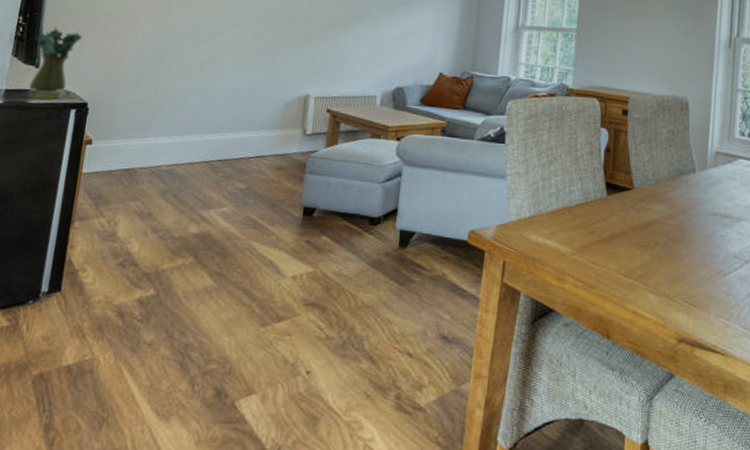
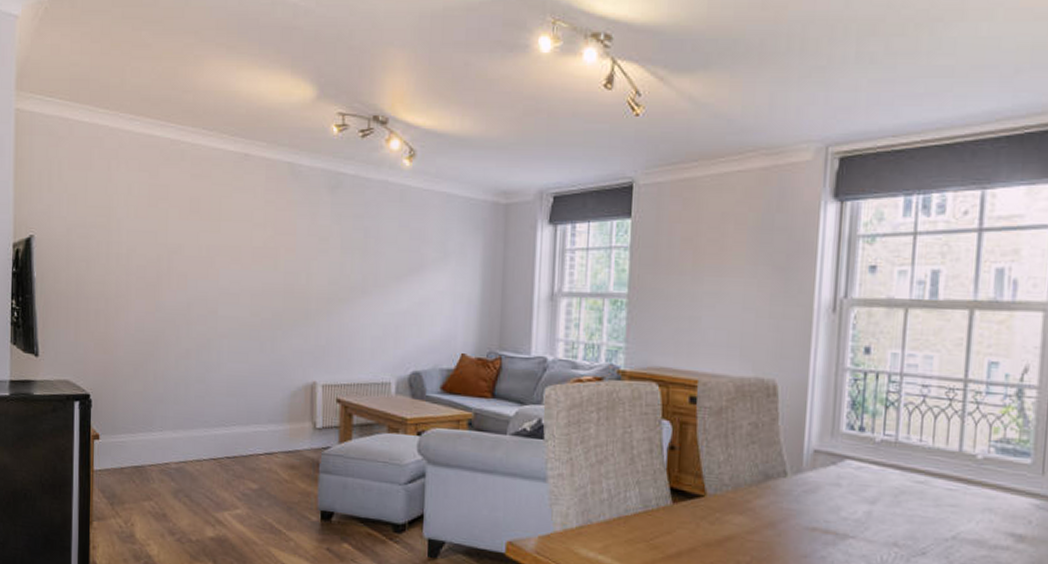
vase: present [29,27,83,101] -> none [31,310,76,392]

